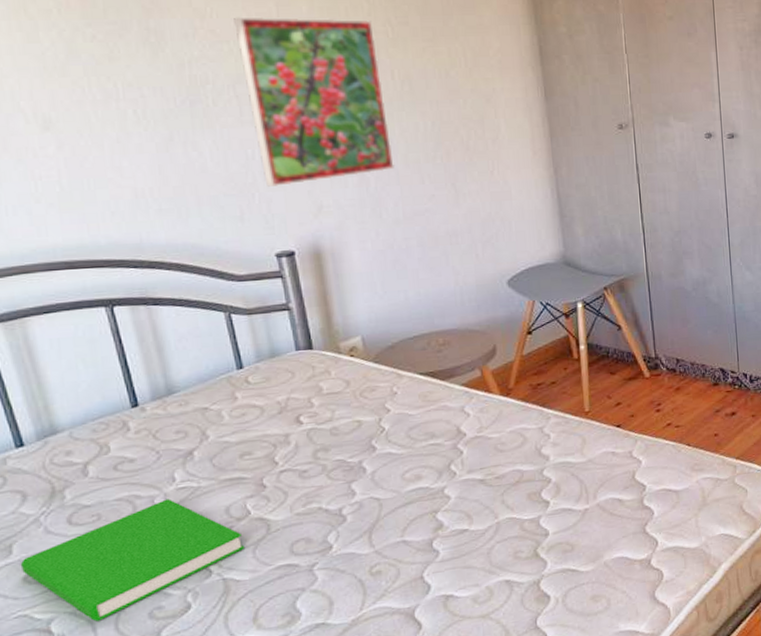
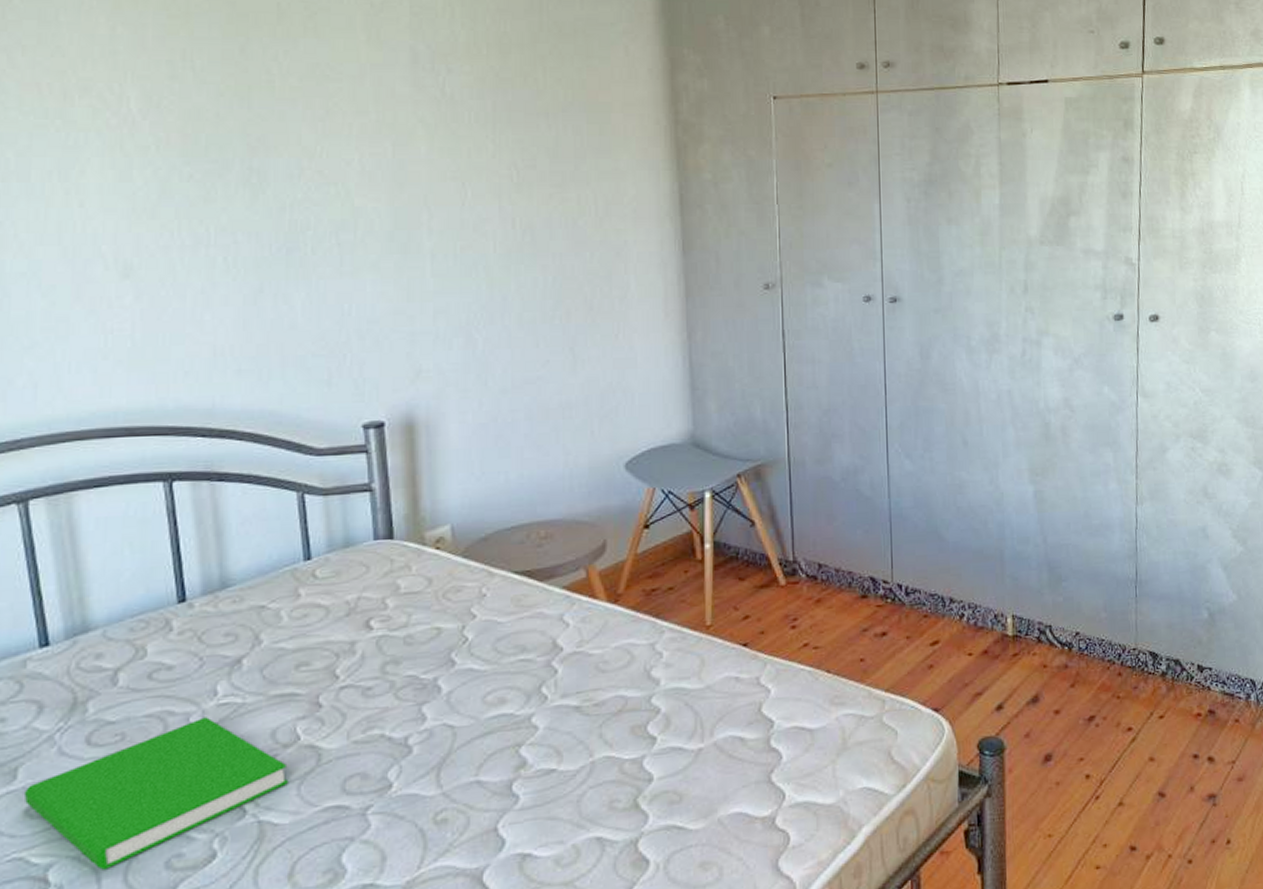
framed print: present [234,16,396,187] -> none [345,157,508,347]

